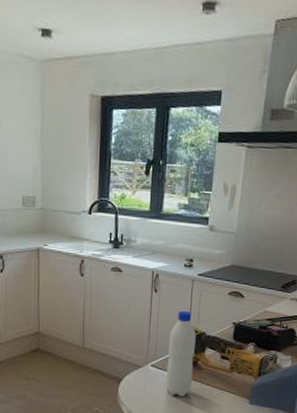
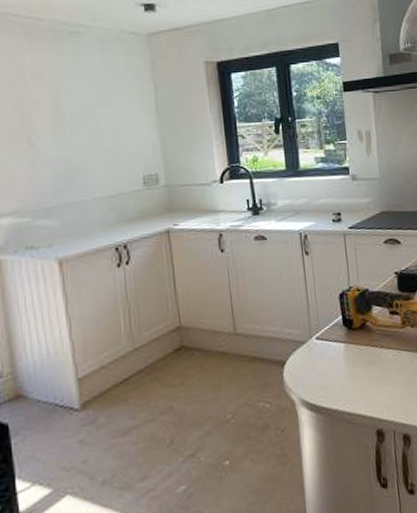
water bottle: present [165,310,196,397] -> none [330,268,365,368]

